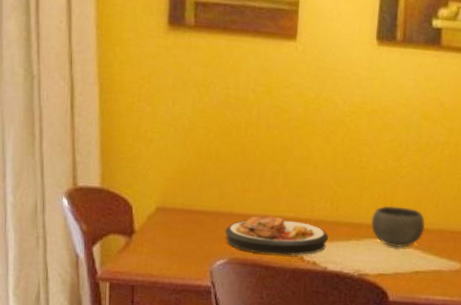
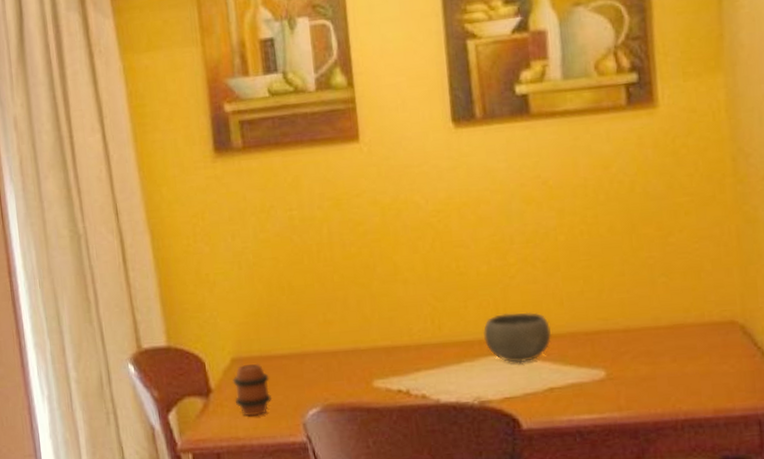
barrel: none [154,214,187,259] -> present [232,363,272,416]
plate: present [224,215,328,256] -> none [312,348,435,395]

